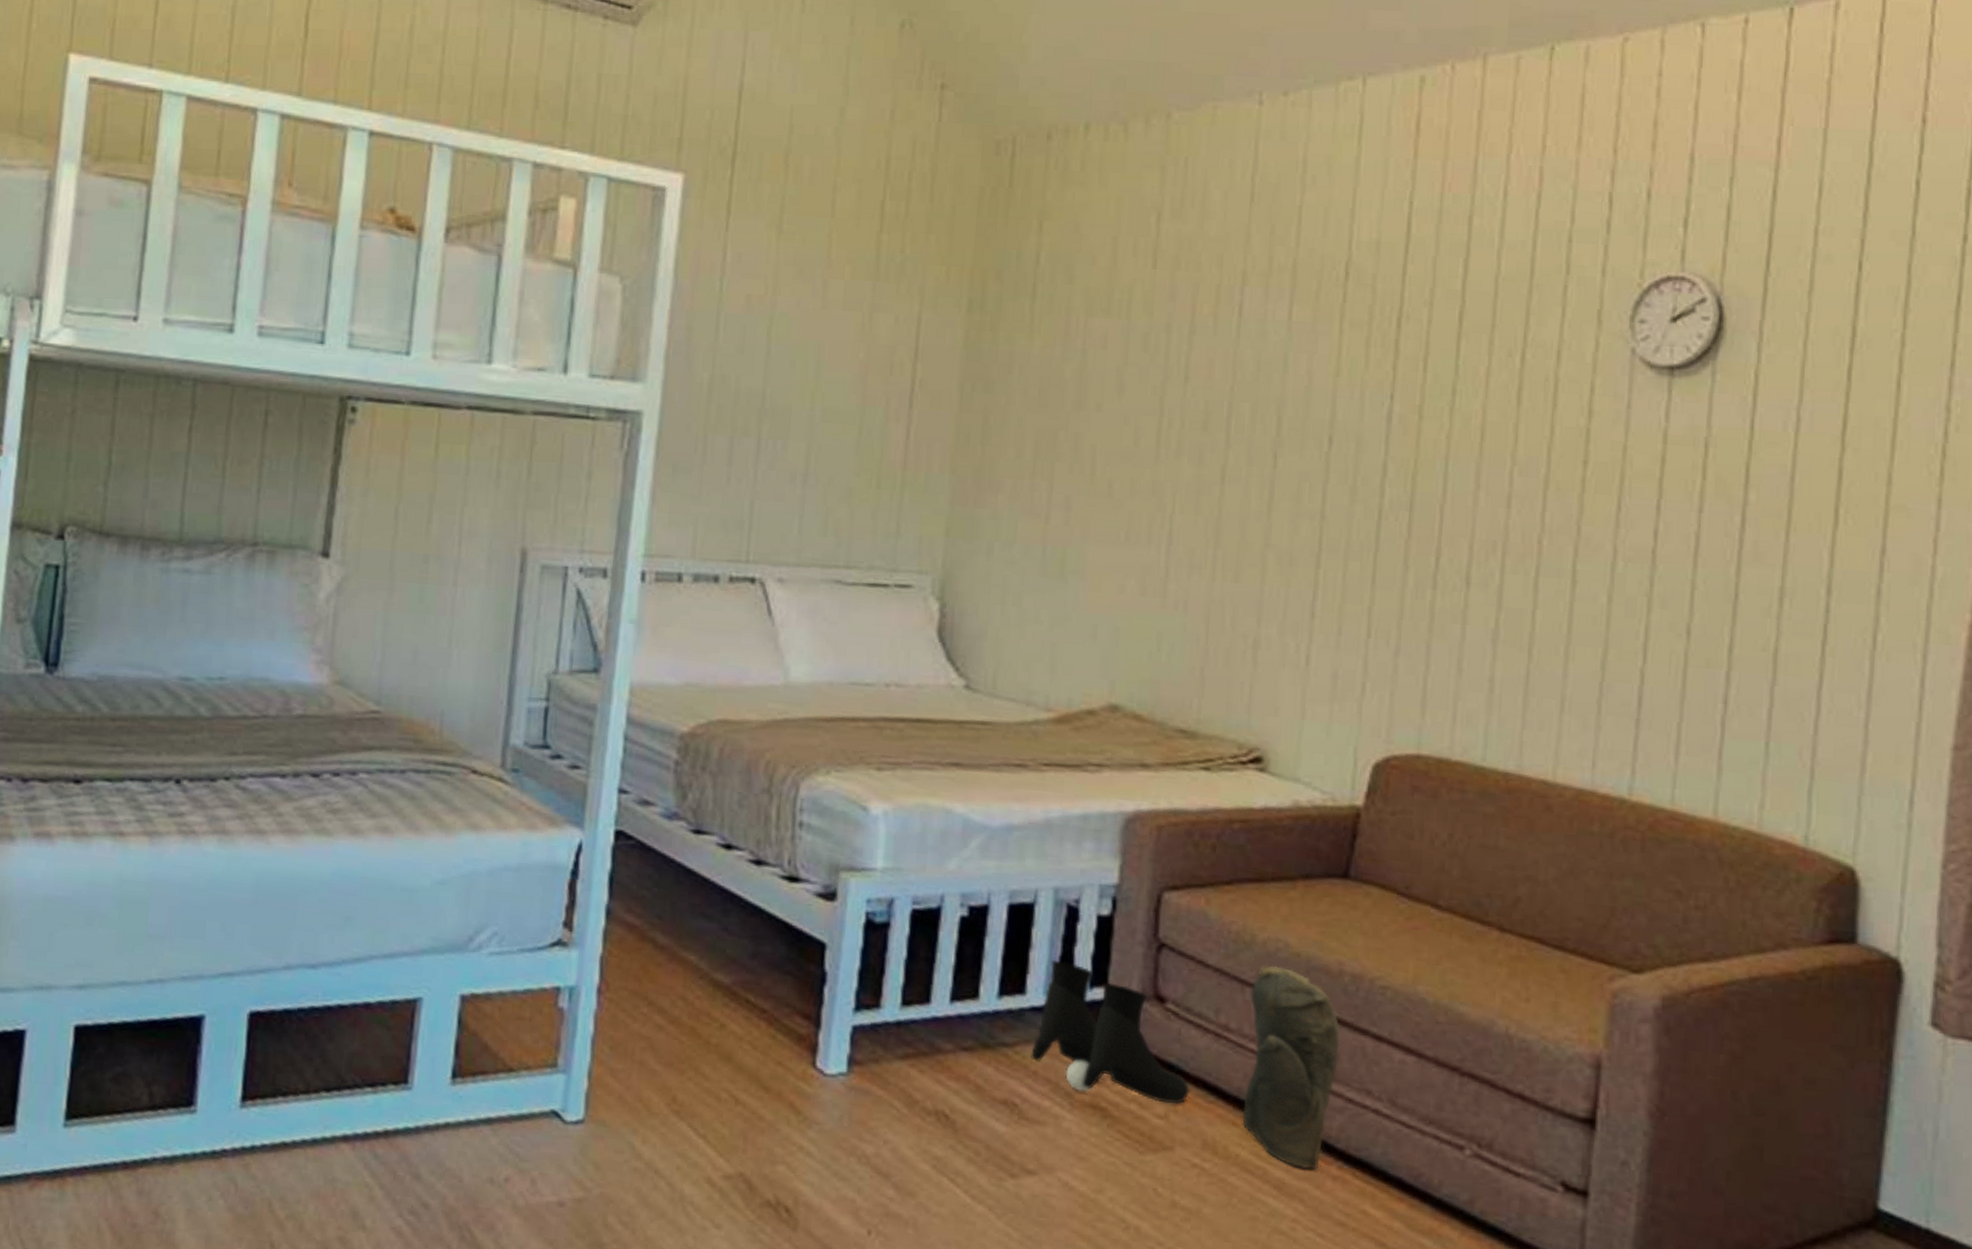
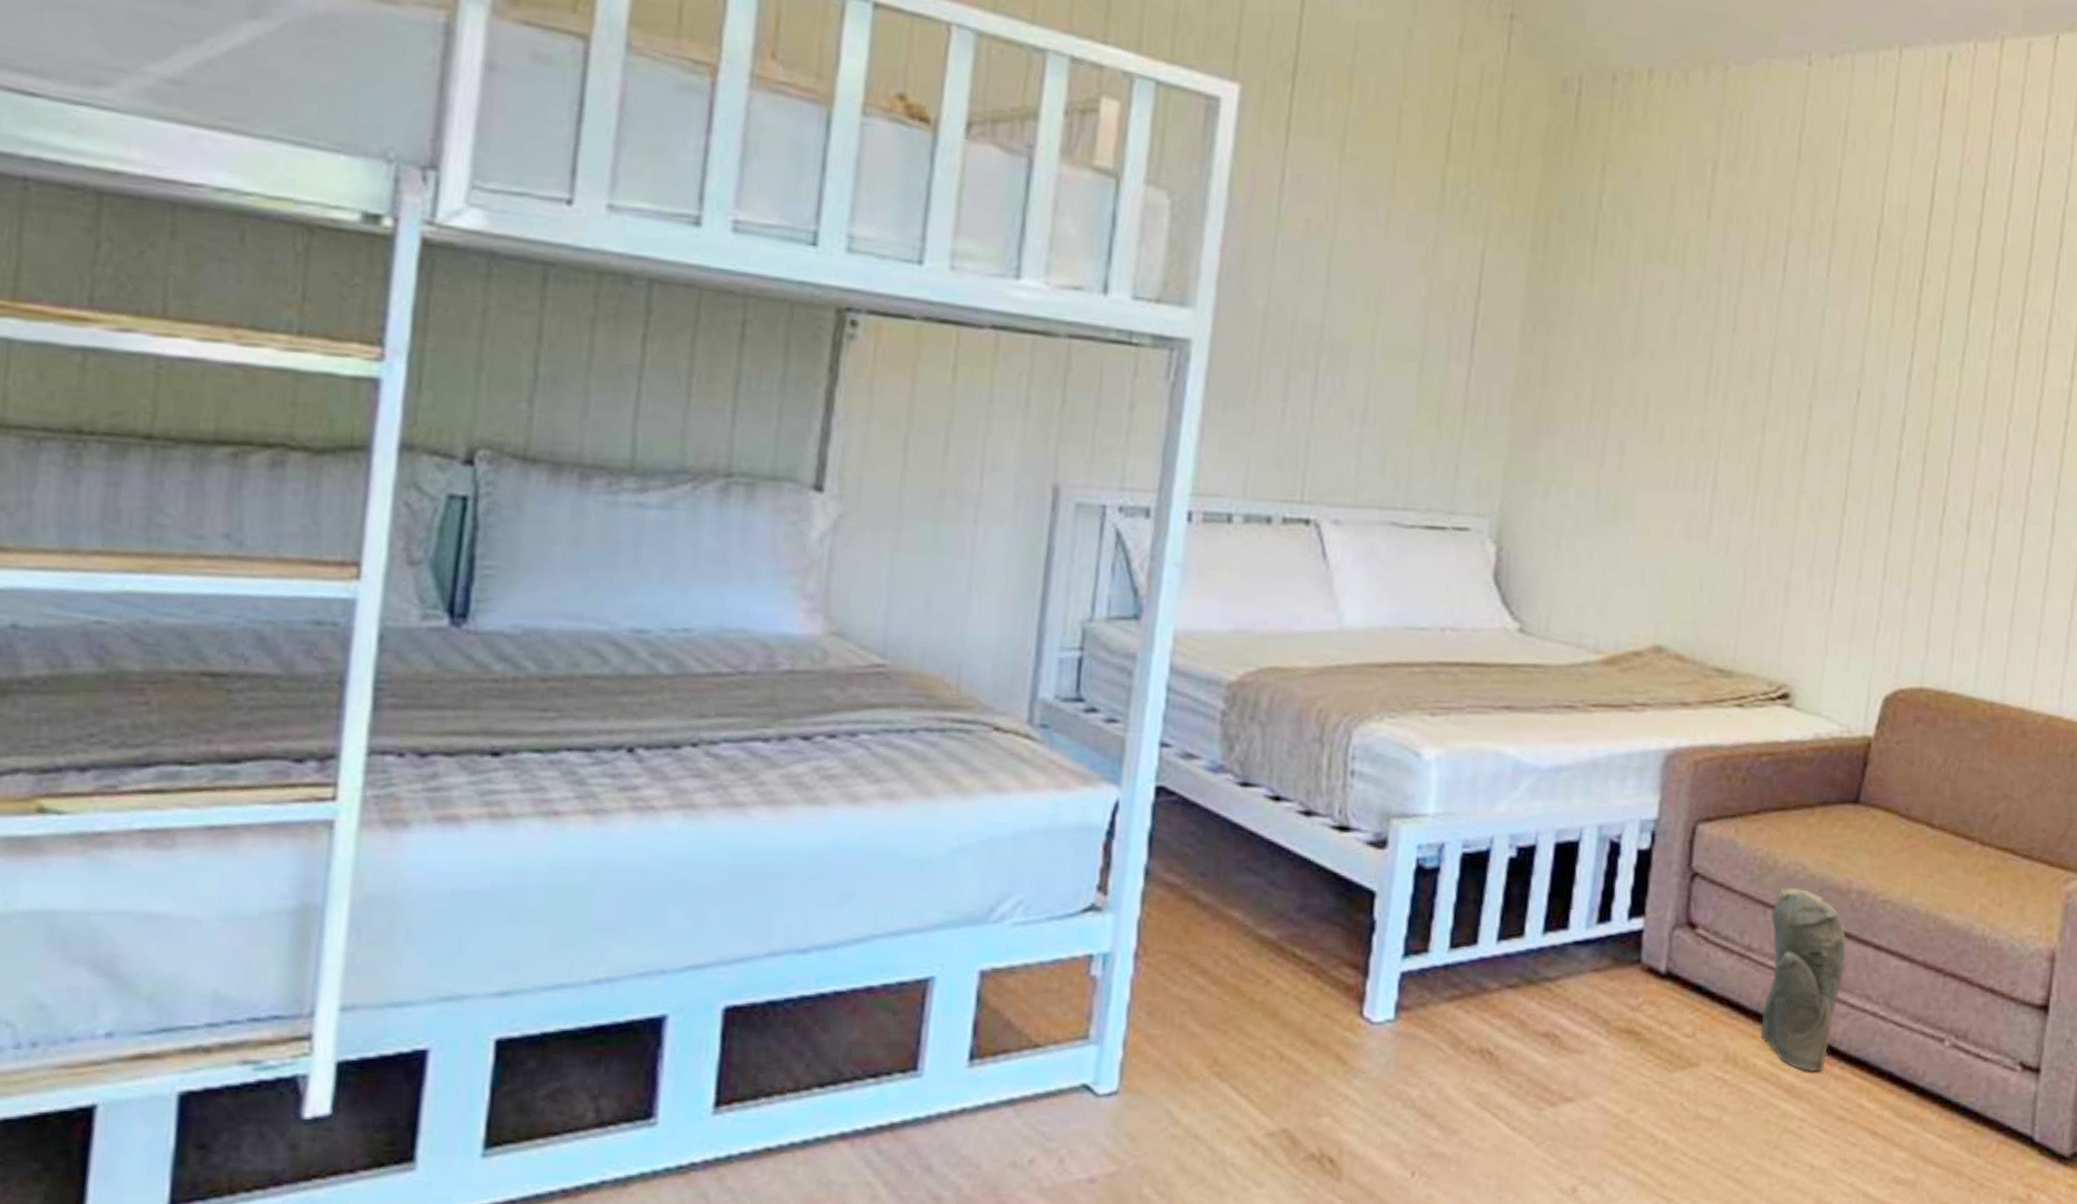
boots: present [1030,960,1191,1104] -> none [1571,894,1717,1023]

